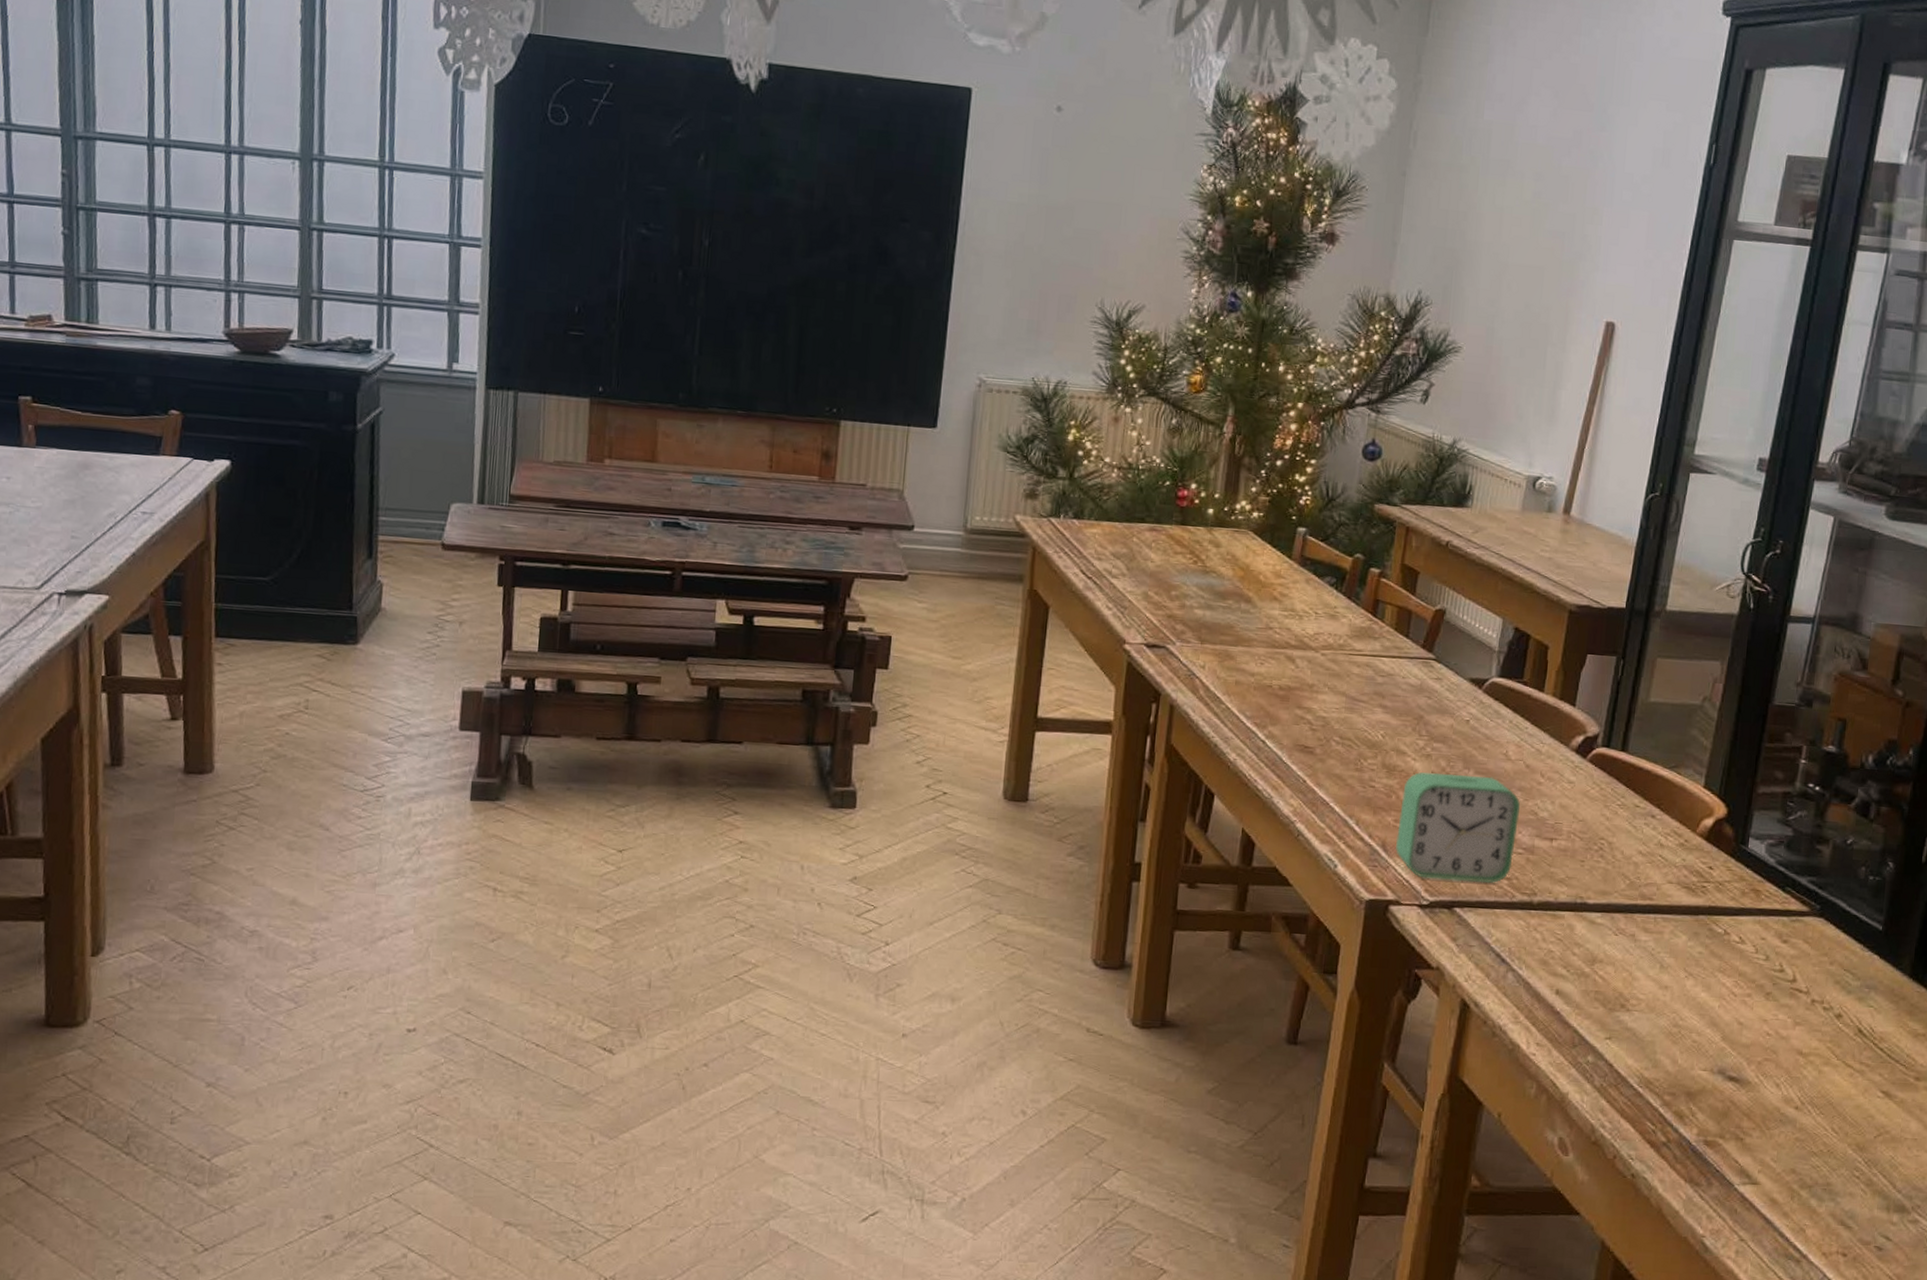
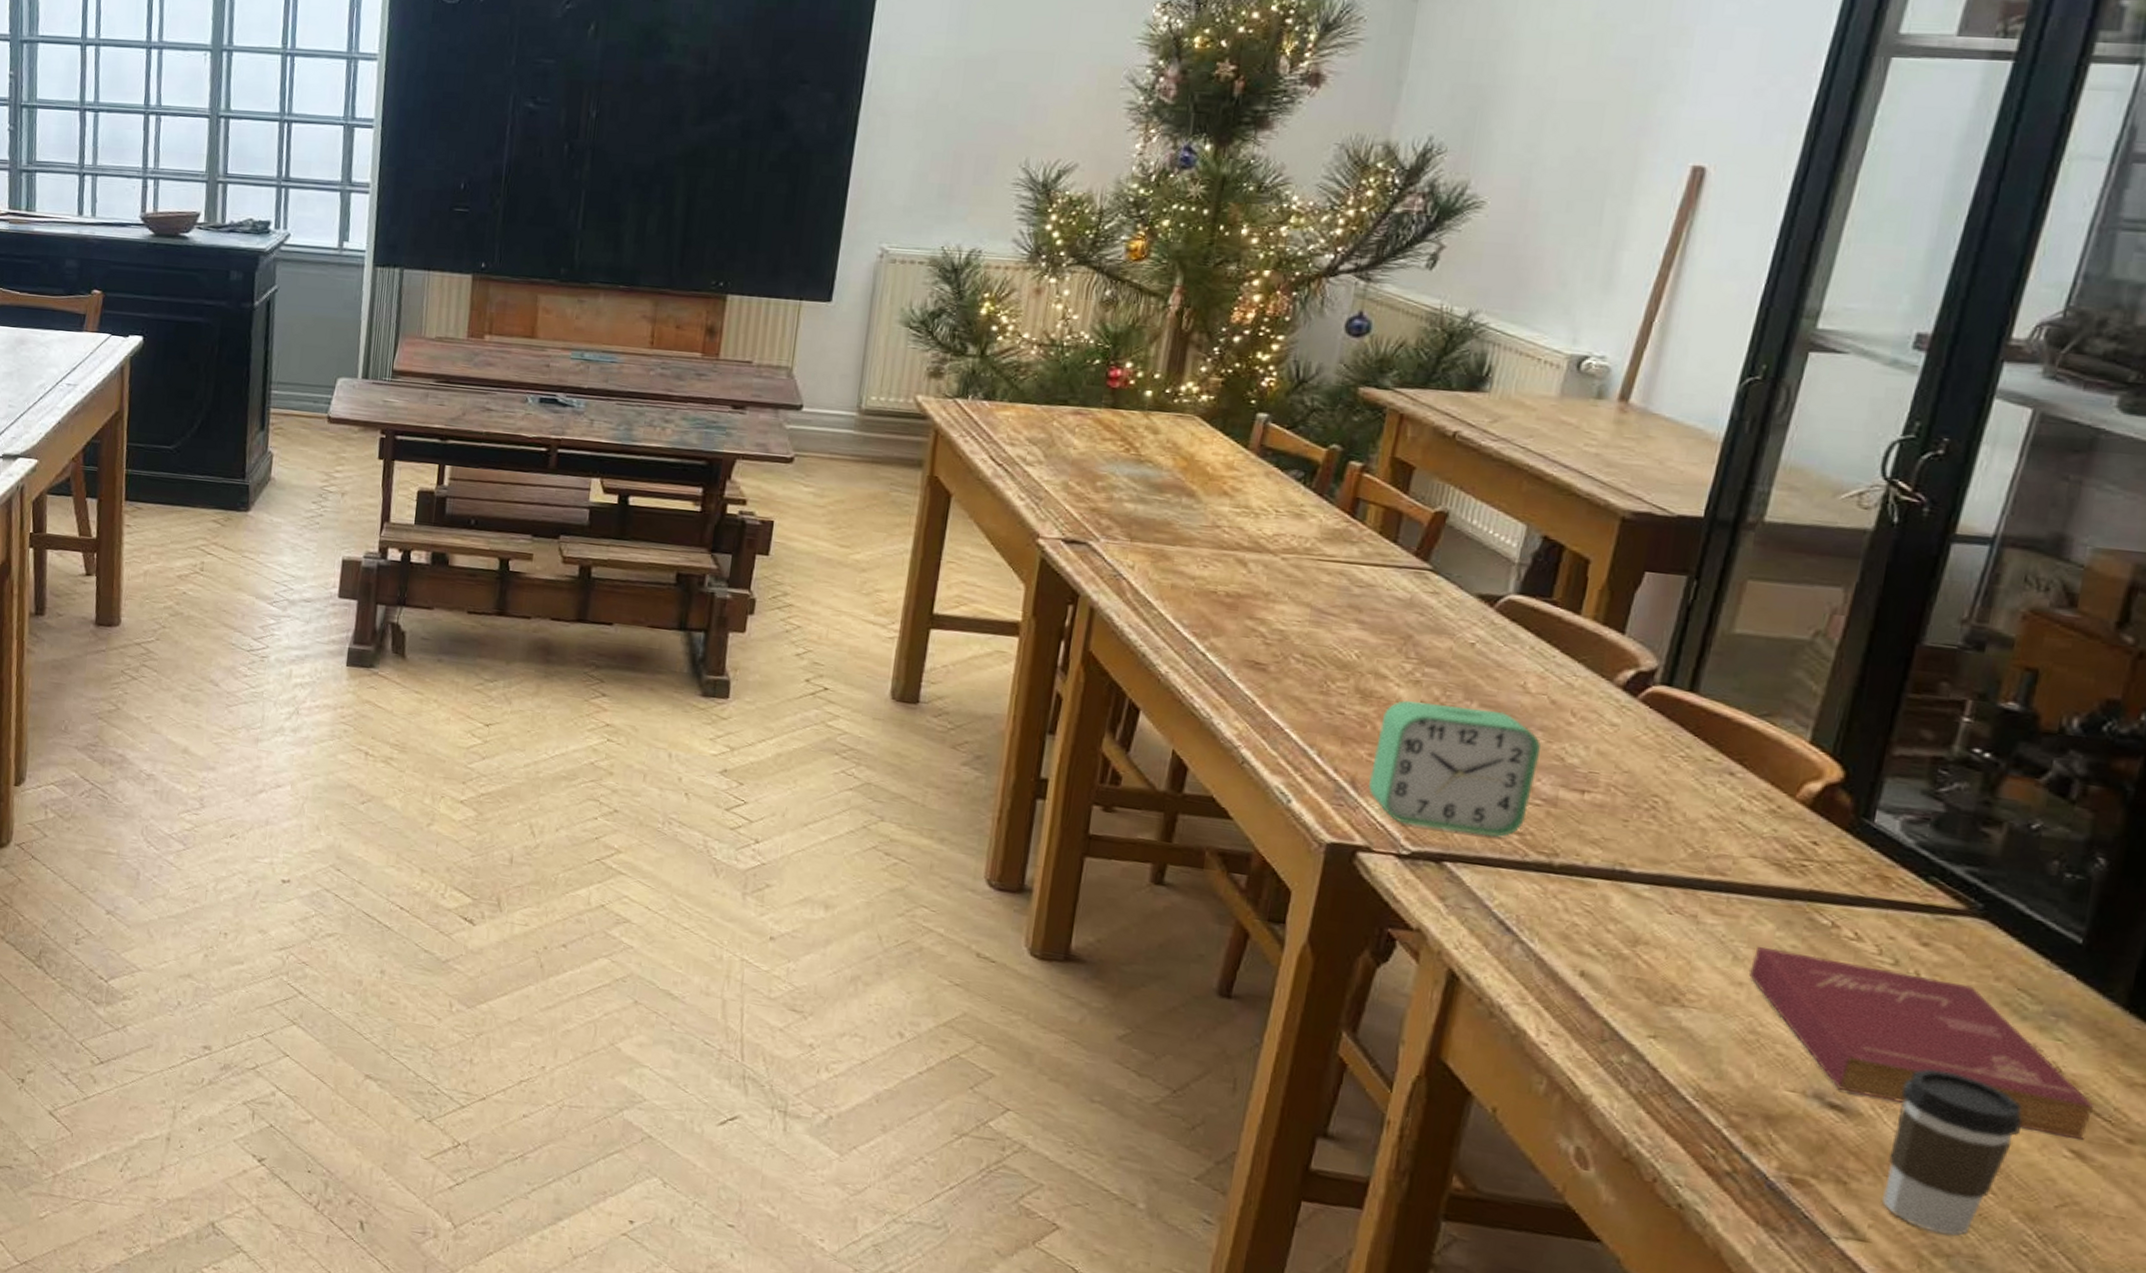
book: none [1672,955,1895,1083] -> present [1749,946,2095,1140]
coffee cup: none [1766,1041,1851,1170] -> present [1882,1069,2022,1236]

